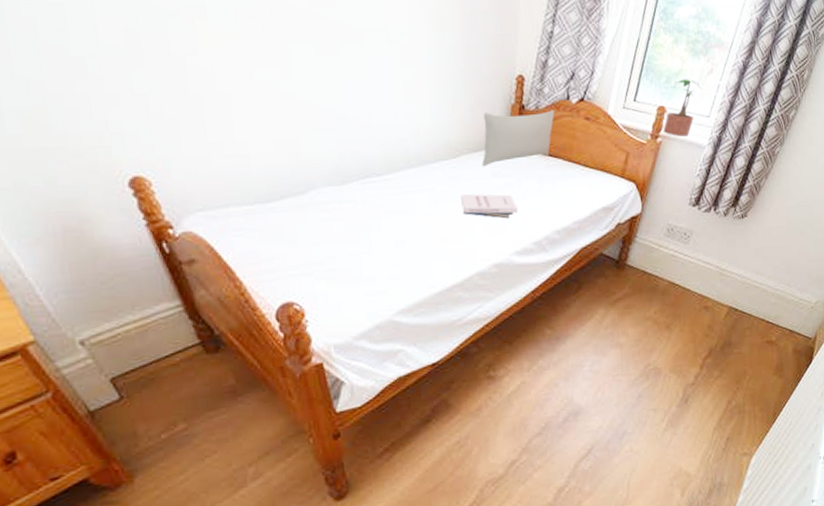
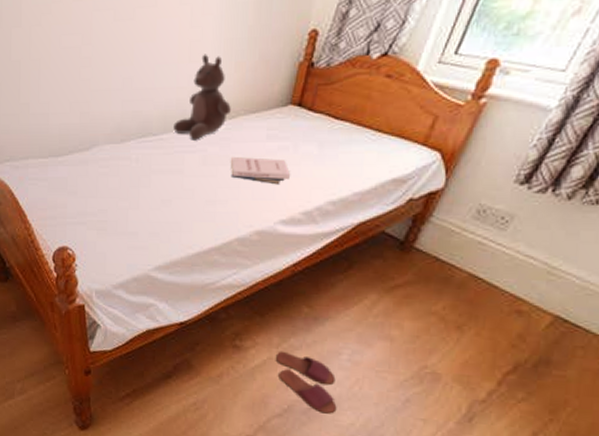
teddy bear: none [398,94,454,178] -> present [173,54,231,139]
pillow: present [482,110,555,167] -> none [258,67,349,129]
slippers: none [529,373,586,423] -> present [276,351,337,414]
potted plant: present [663,79,703,138] -> none [490,23,561,98]

